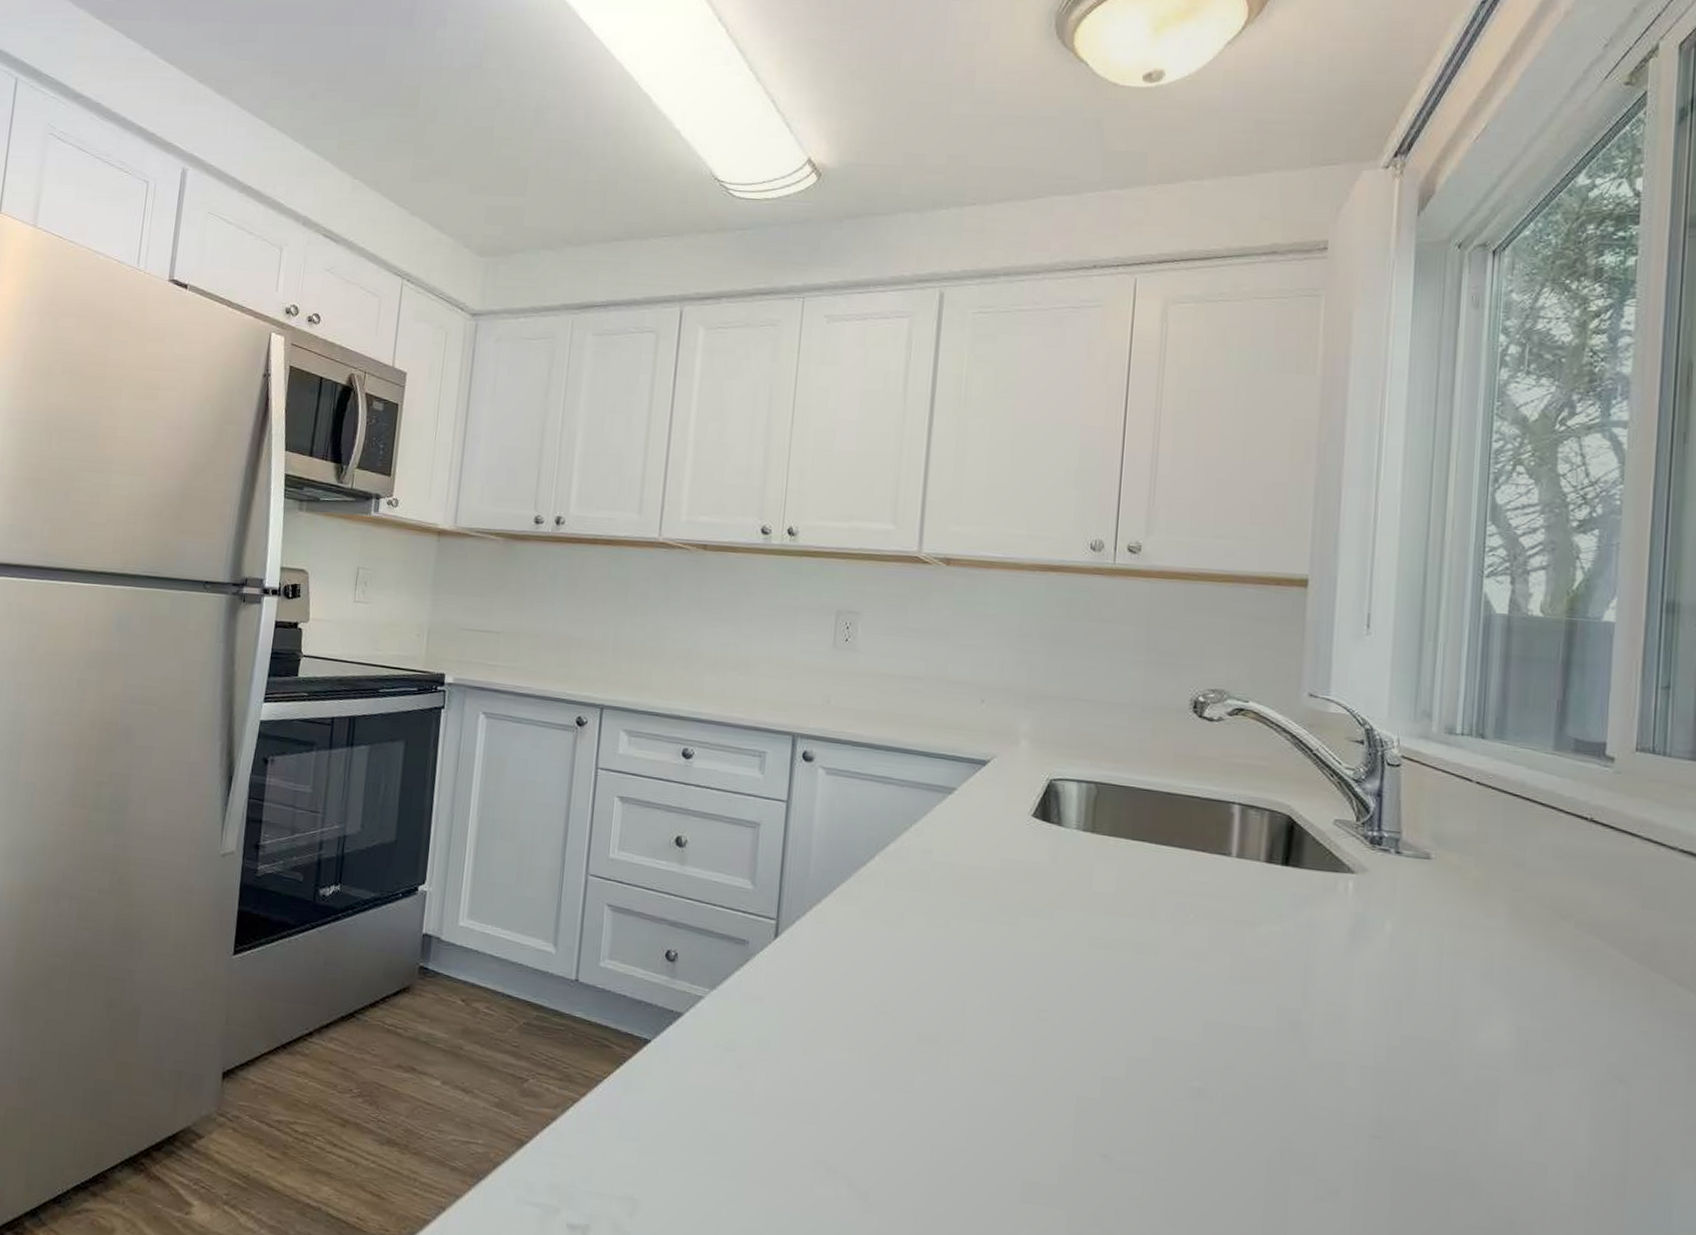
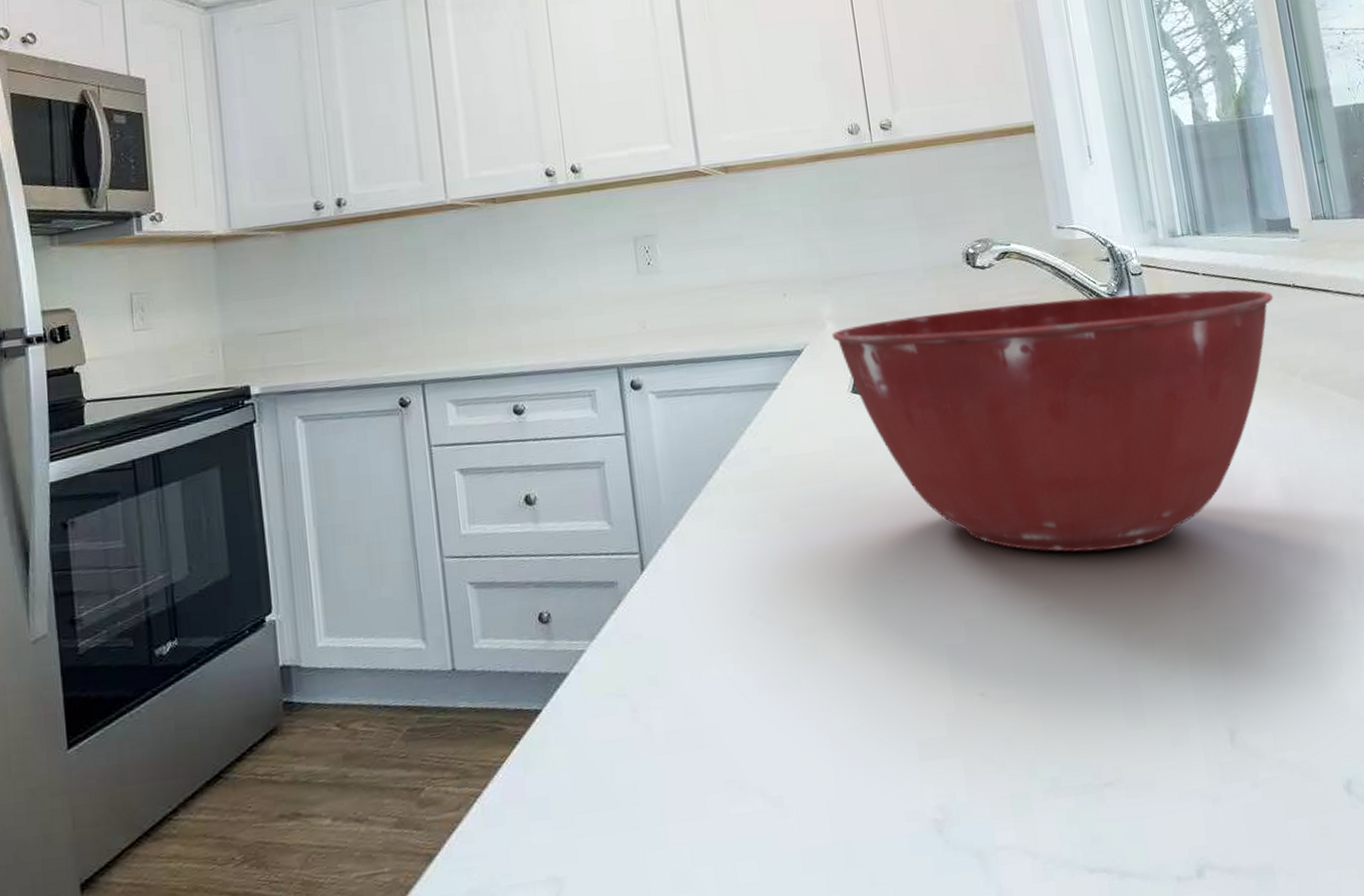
mixing bowl: none [1024,749,1562,1055] -> present [831,289,1274,552]

